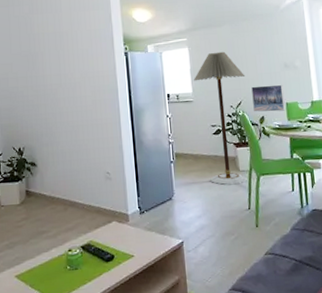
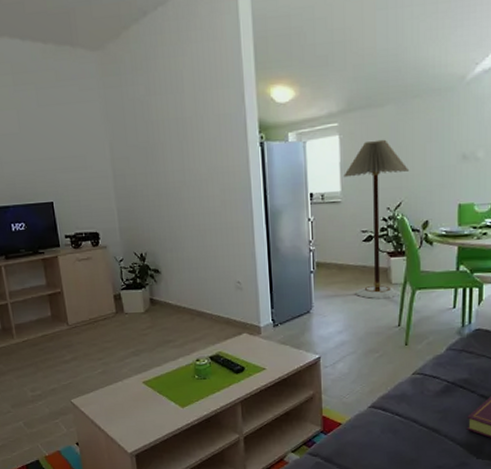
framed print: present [251,84,285,112] -> none [416,181,458,216]

